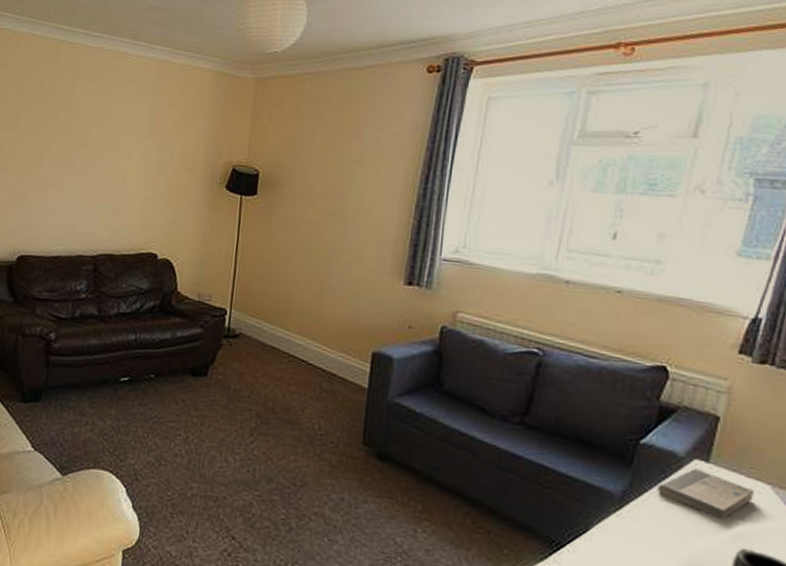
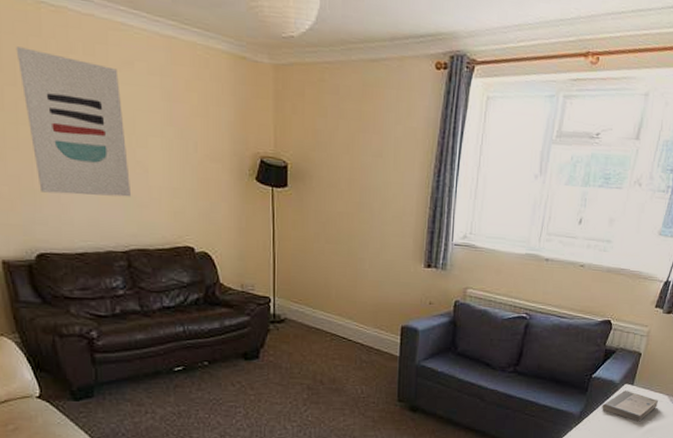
wall art: none [31,78,114,205] -> present [15,46,132,197]

